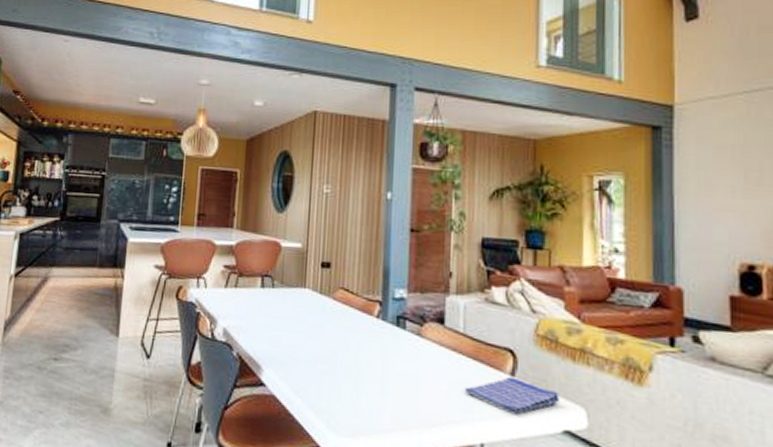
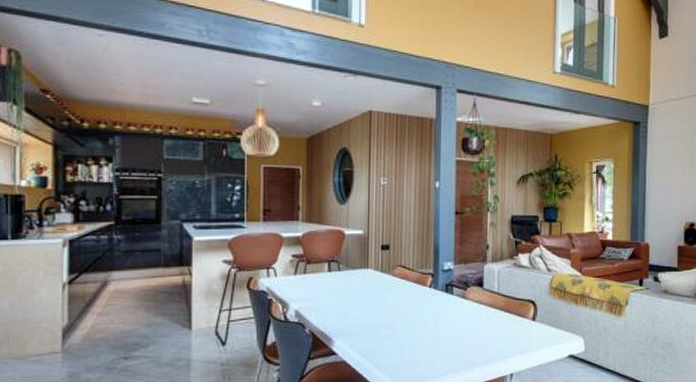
dish towel: present [464,376,560,415] -> none [499,321,567,349]

